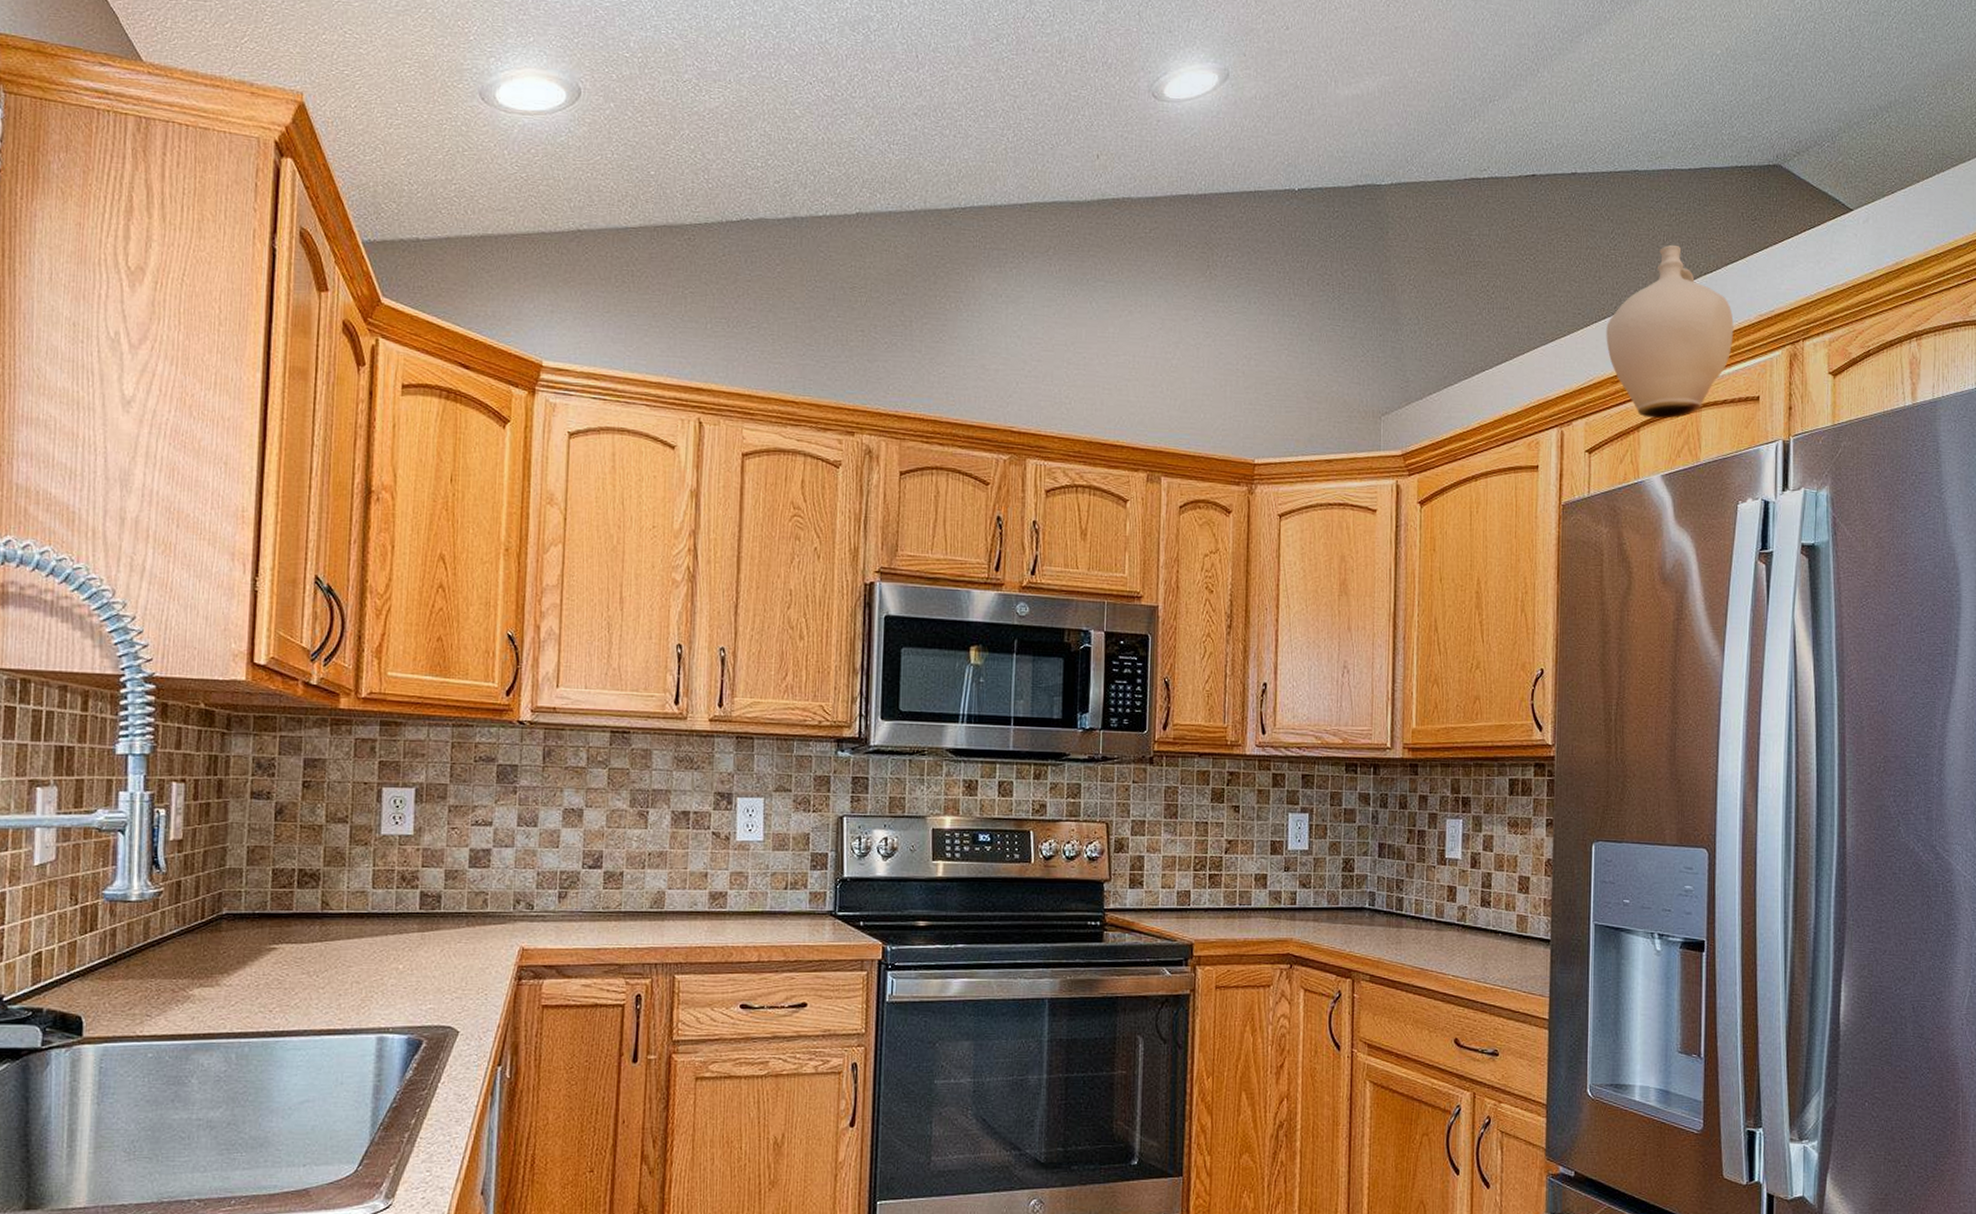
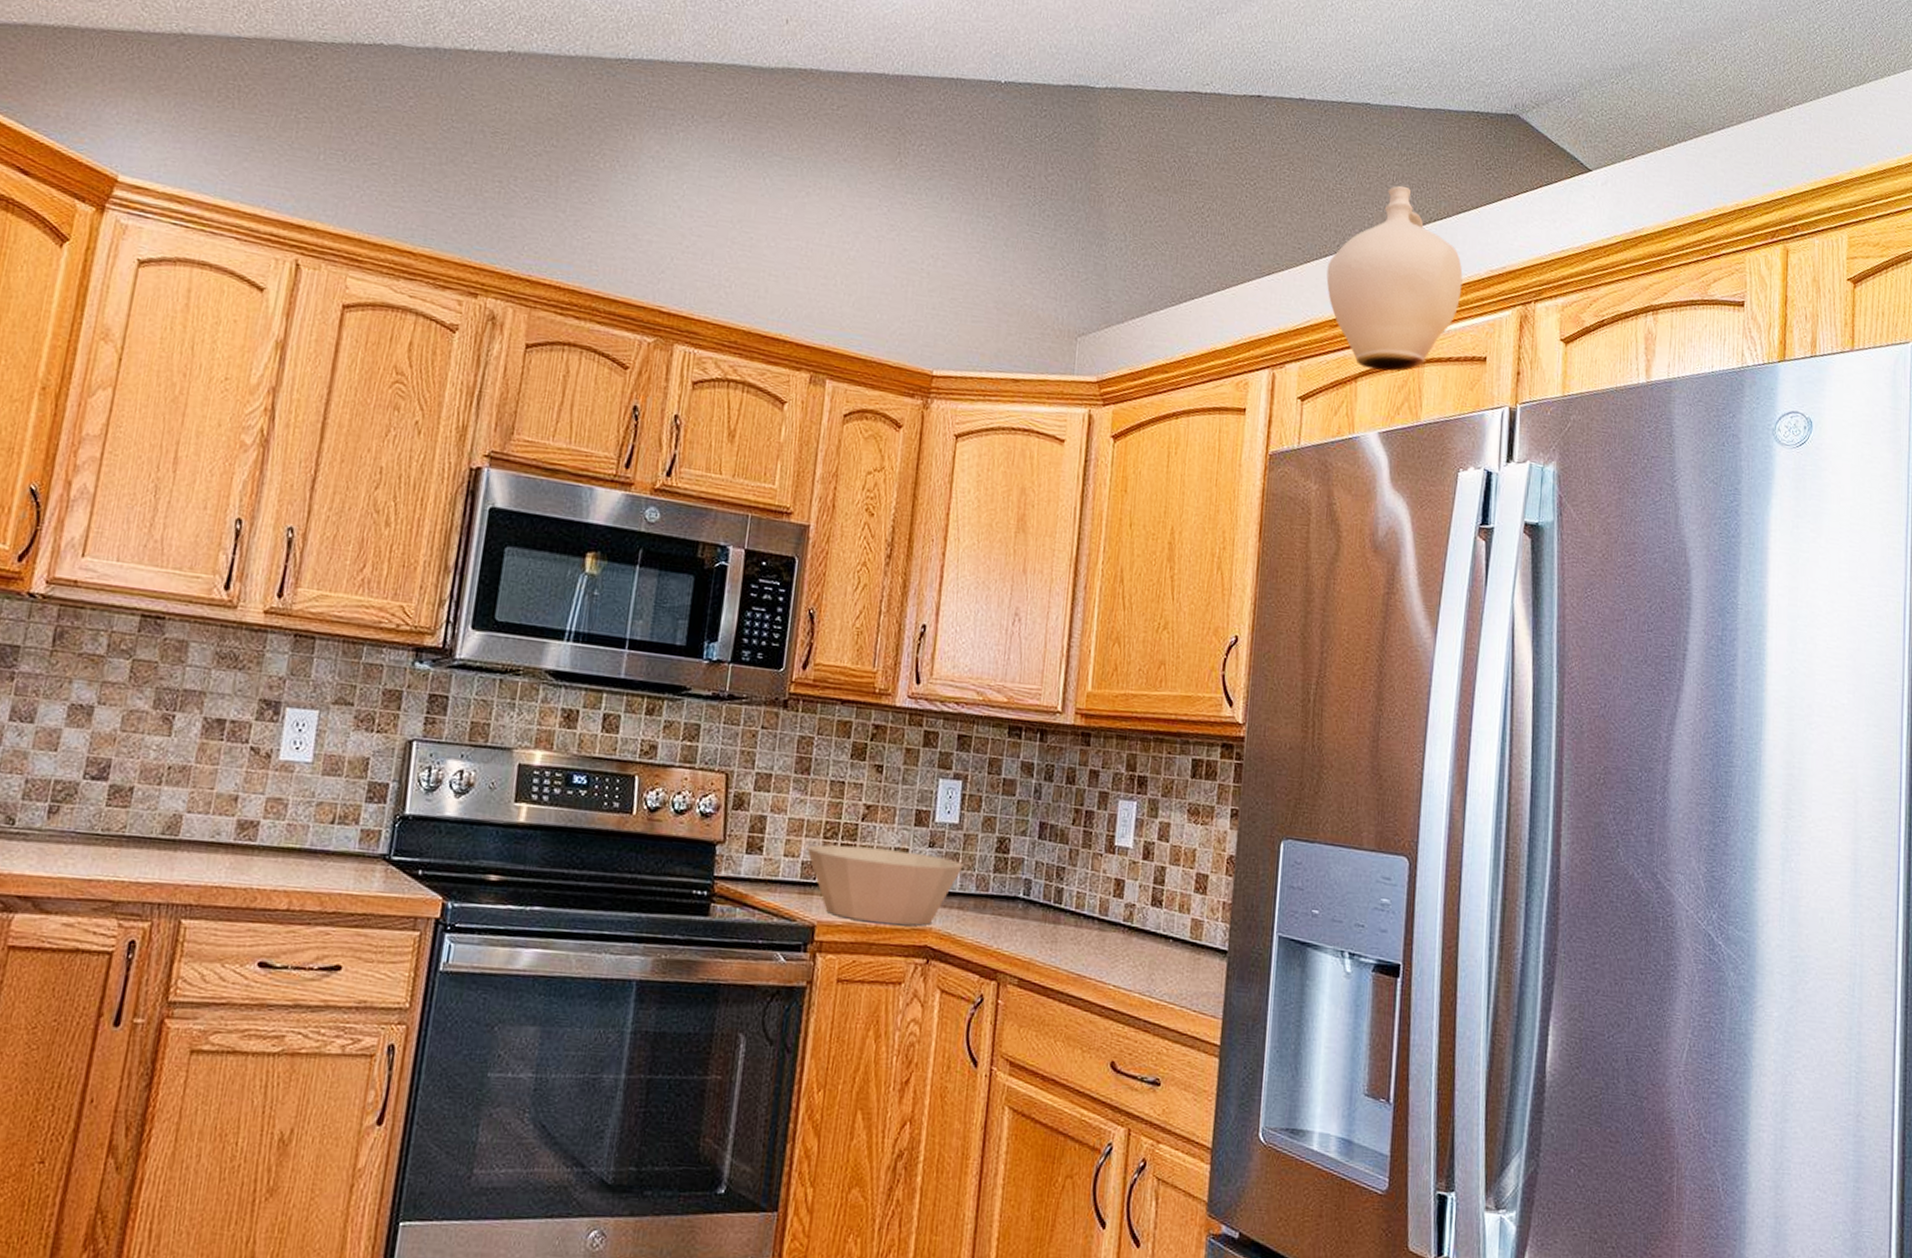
bowl: none [1180,875,1316,939] -> present [806,844,964,926]

